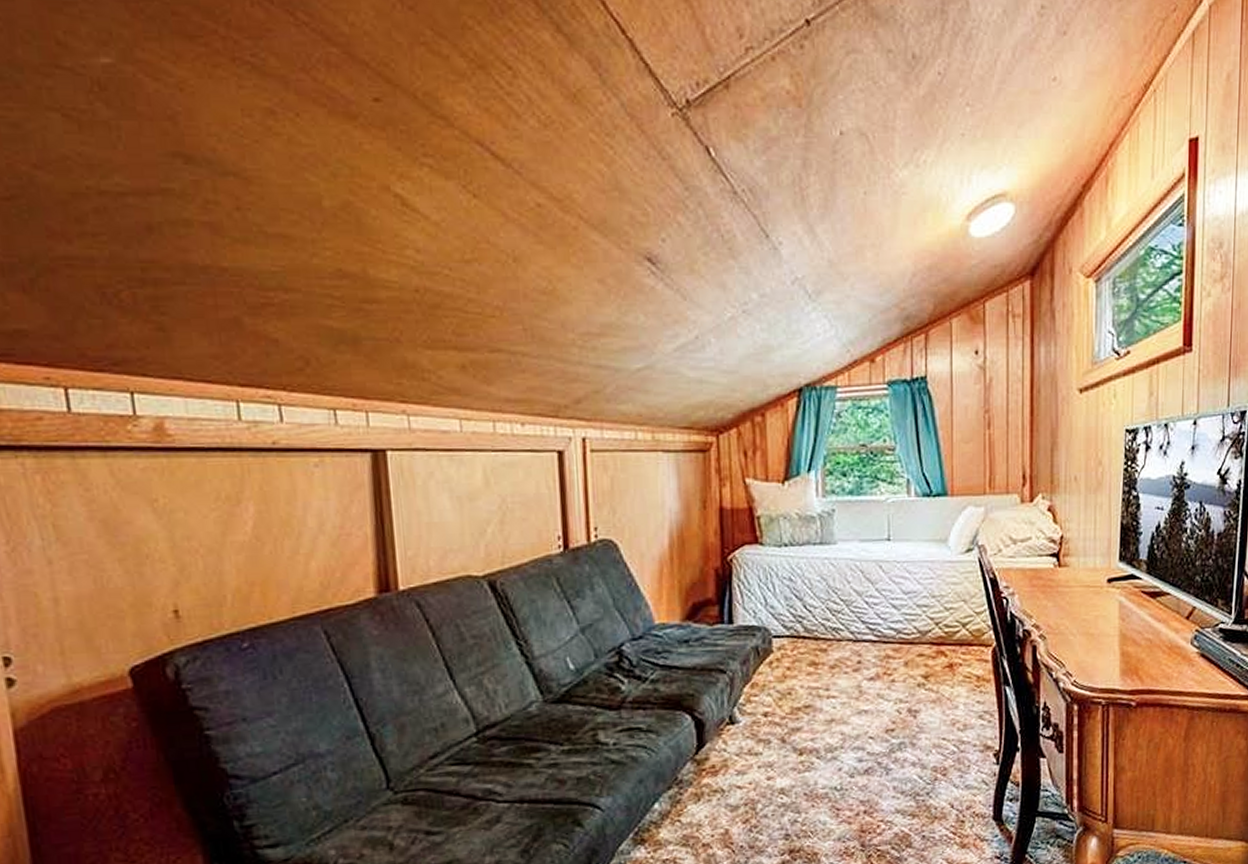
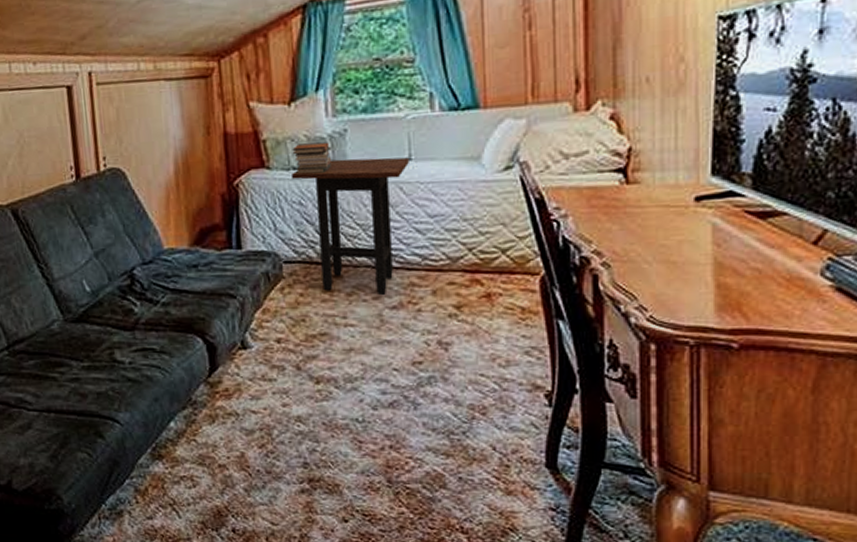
side table: none [782,537,888,667] -> present [290,157,409,295]
book stack: none [784,521,821,551] -> present [292,142,333,175]

